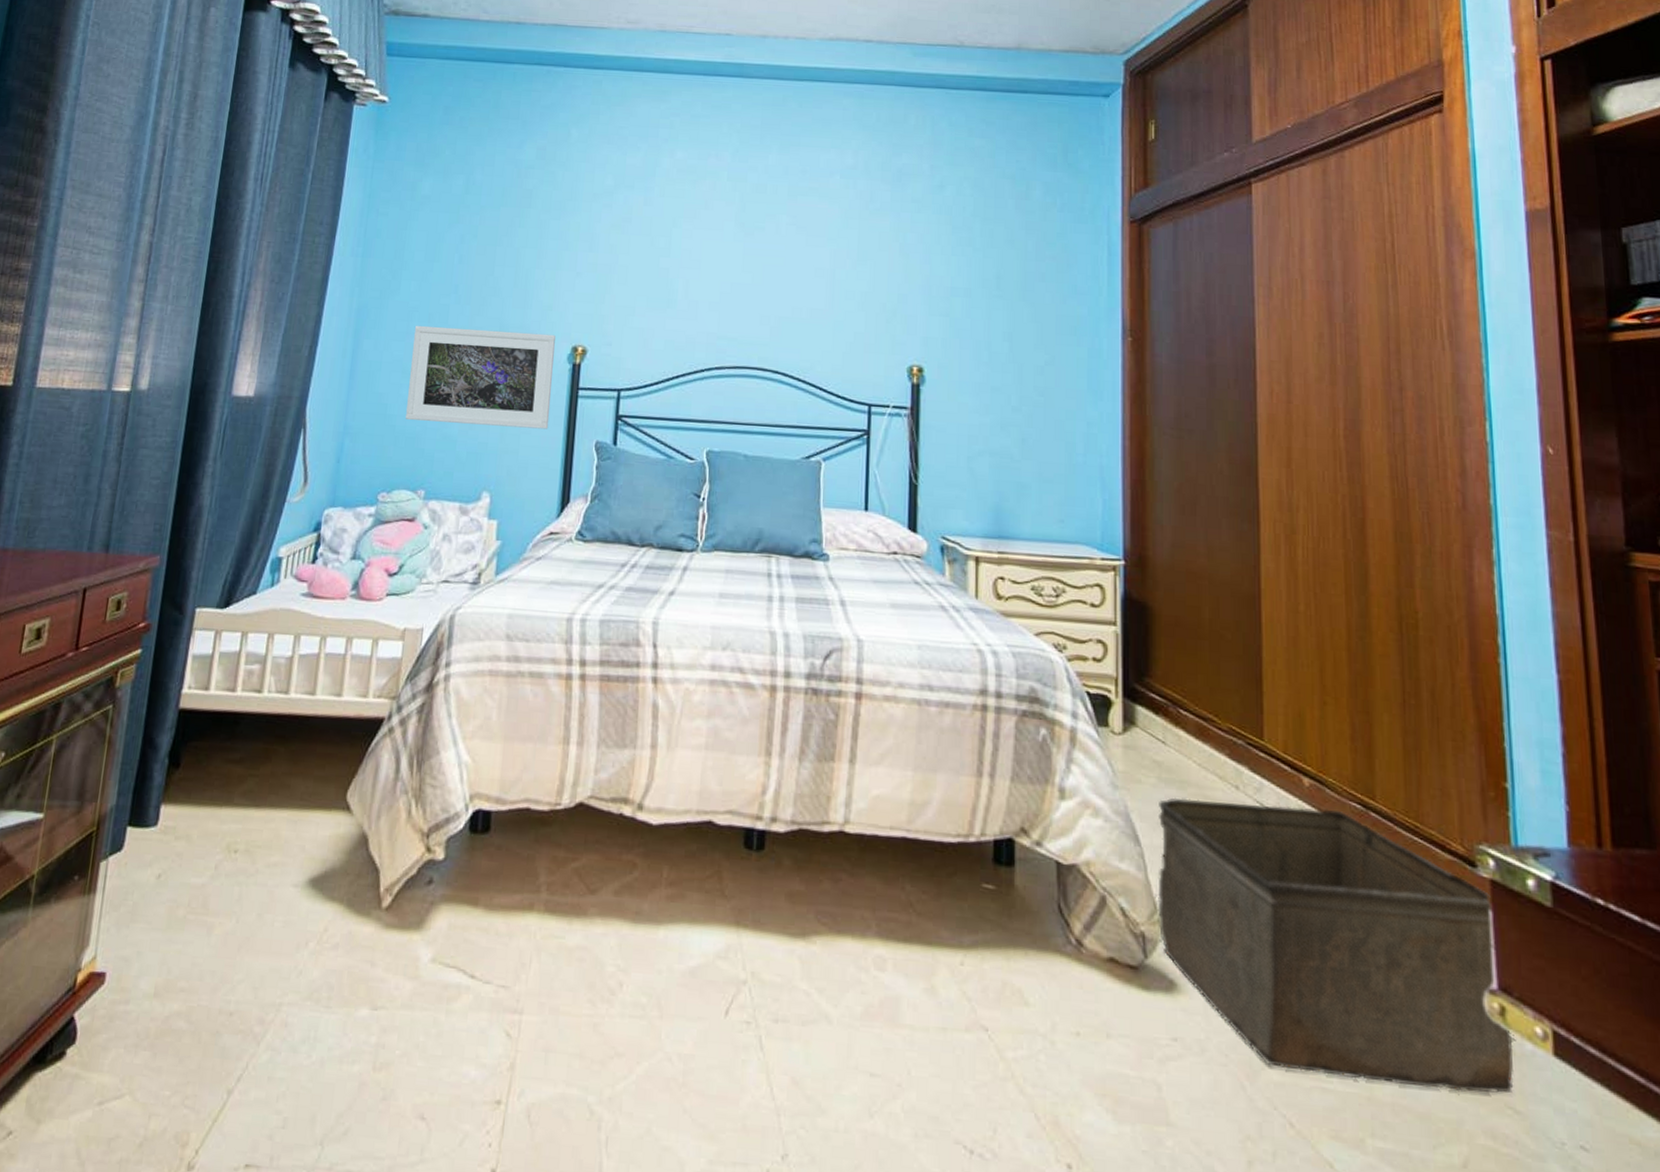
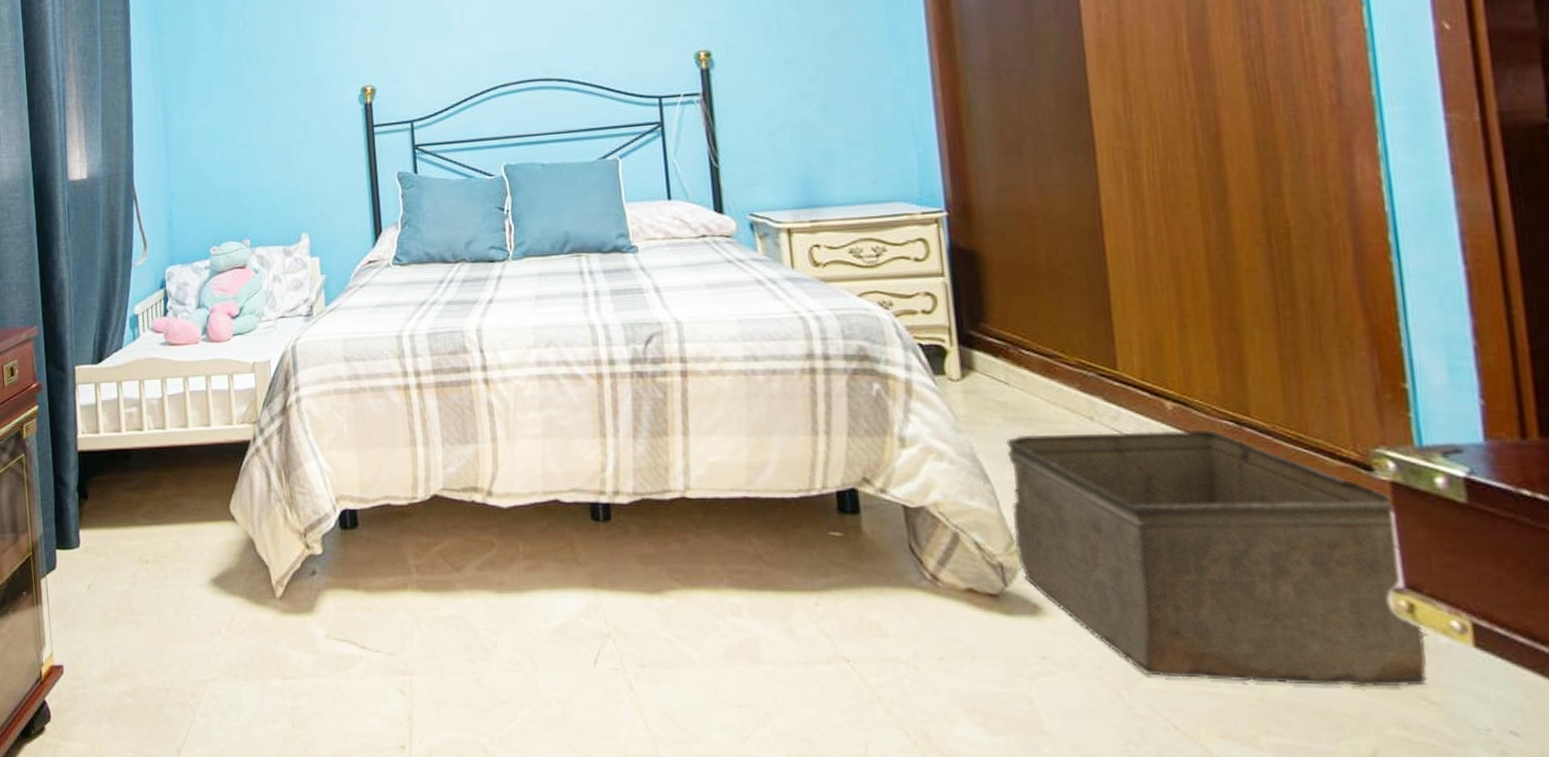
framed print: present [406,325,555,429] -> none [215,79,352,178]

